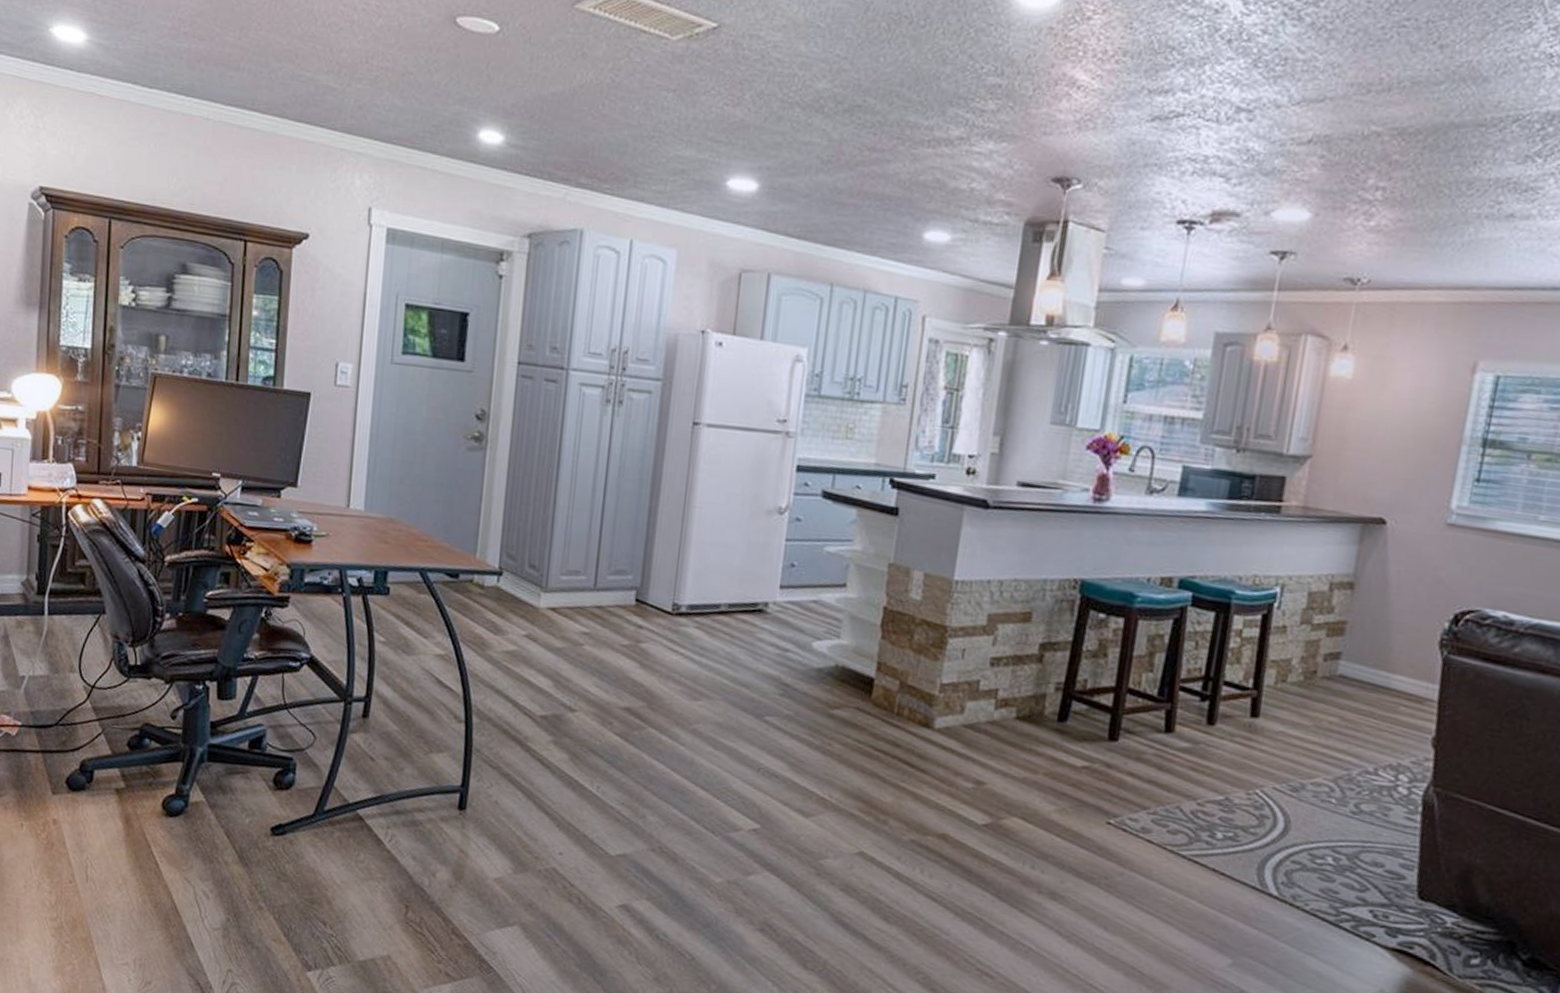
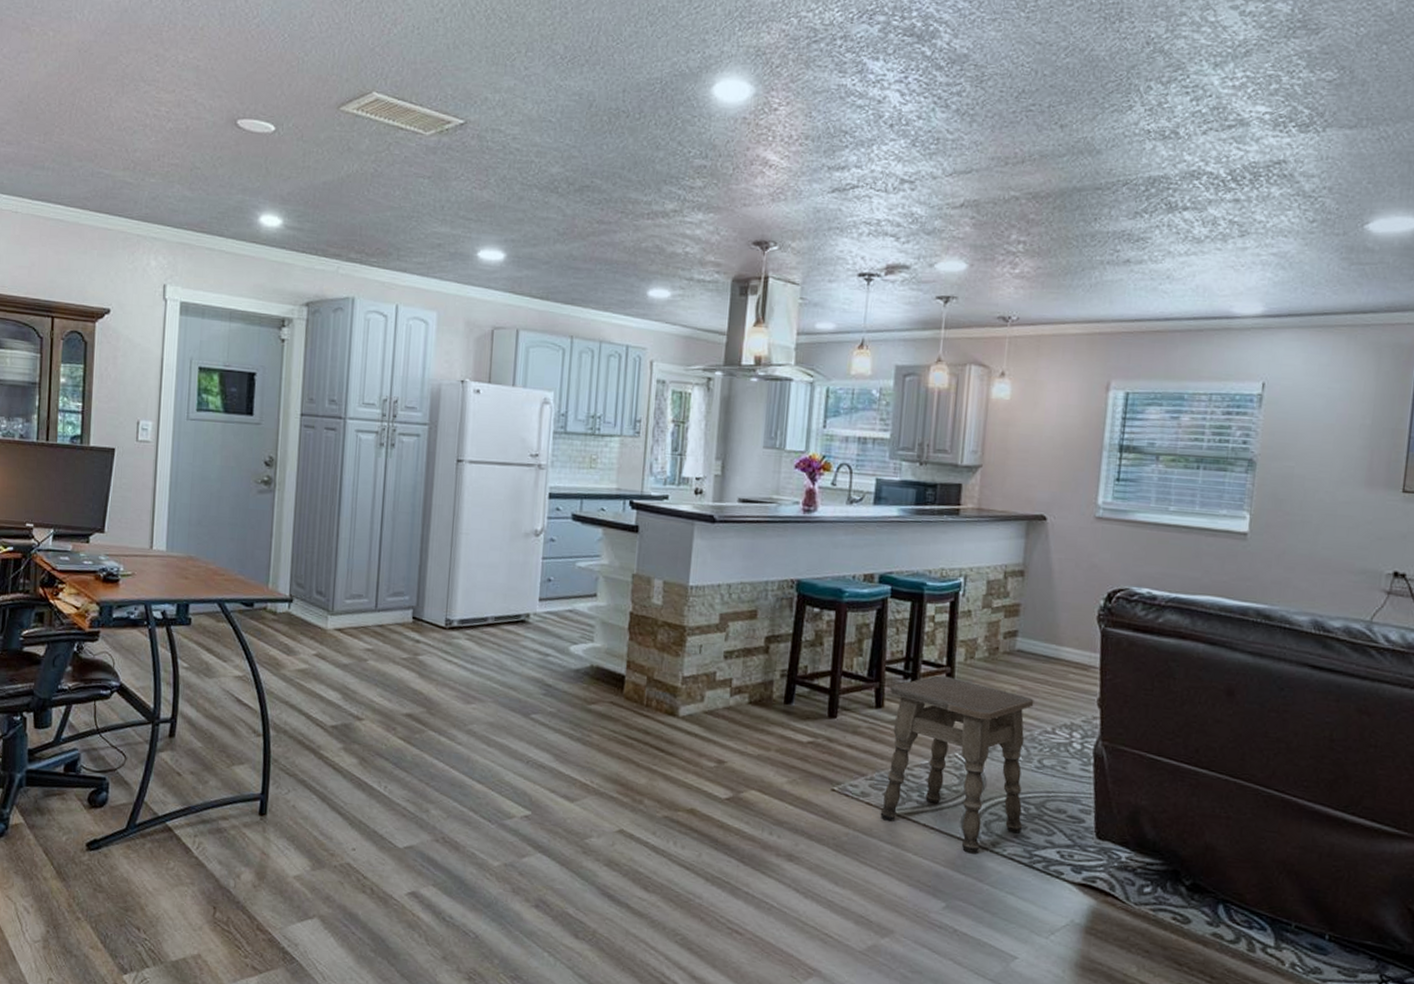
side table: none [1161,699,1355,907] -> present [880,675,1034,854]

